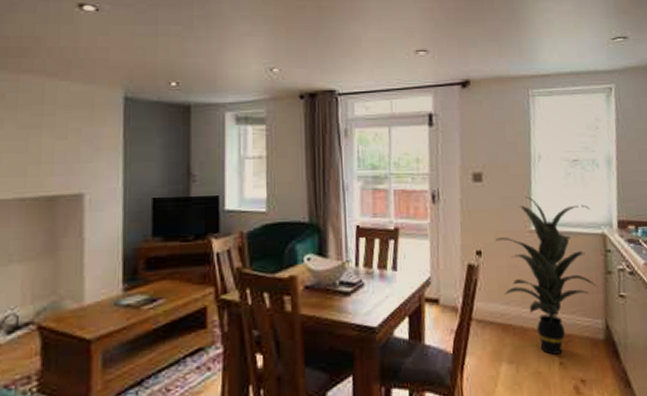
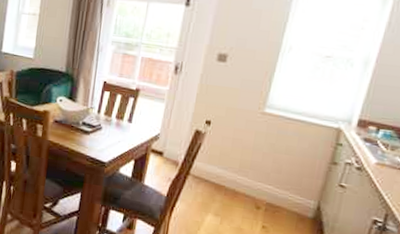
indoor plant: present [495,196,597,355] -> none [224,81,332,220]

